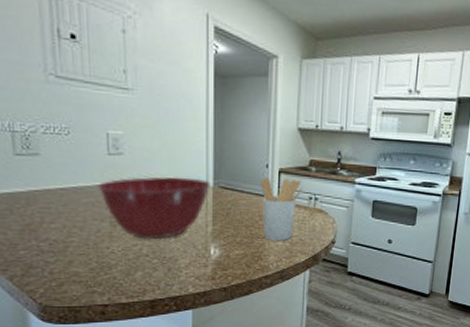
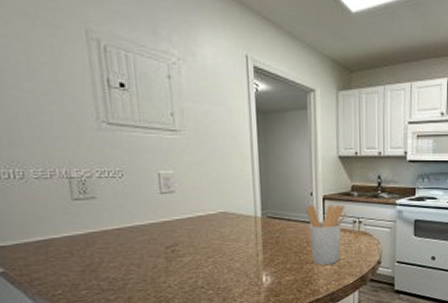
mixing bowl: present [97,176,211,240] -> none [152,210,259,272]

